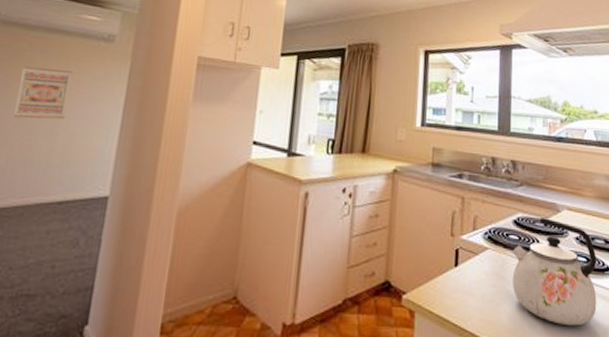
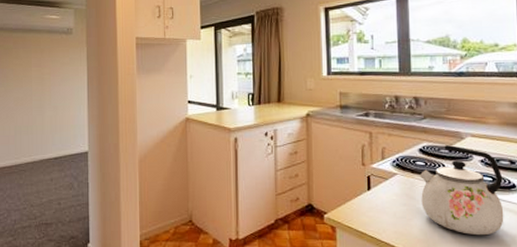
wall art: present [14,66,73,120] -> none [12,60,48,99]

